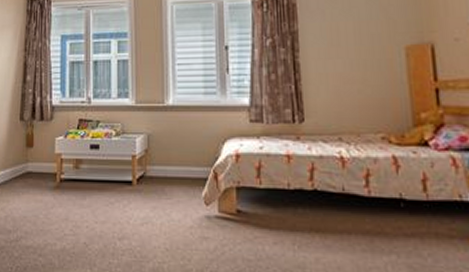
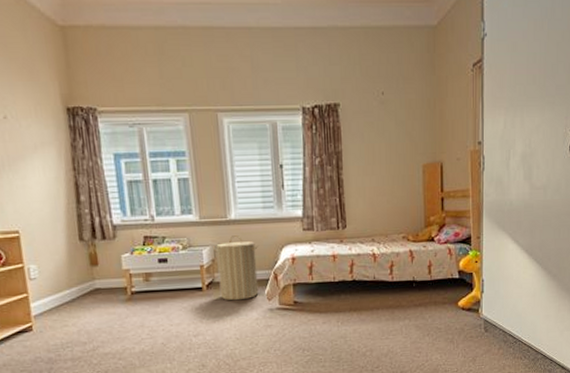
laundry hamper: none [146,122,198,202] -> present [212,234,259,301]

